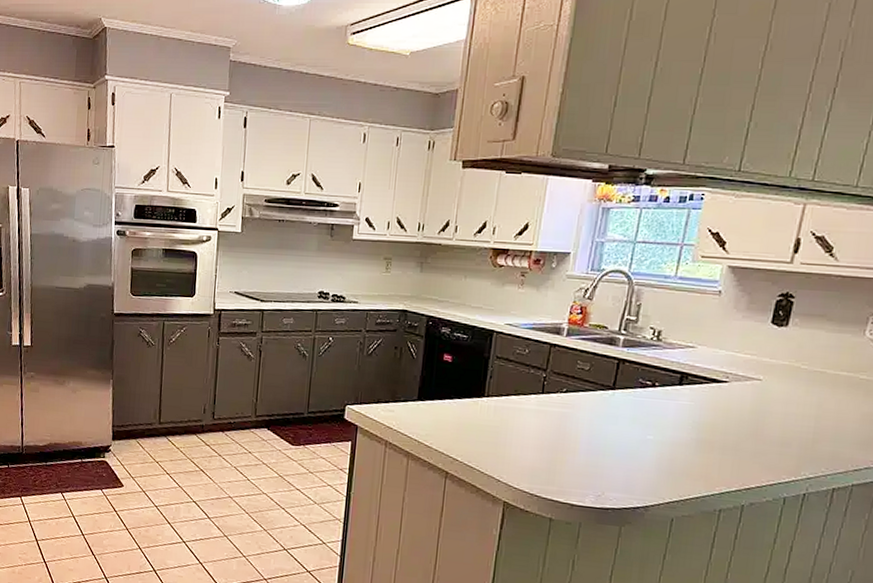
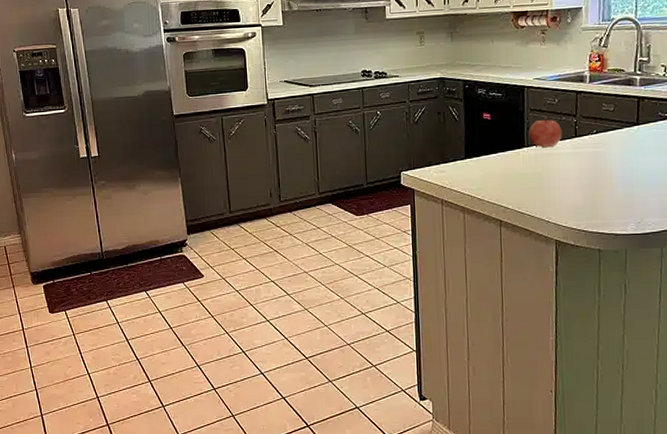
fruit: none [491,367,529,401] -> present [528,116,562,148]

